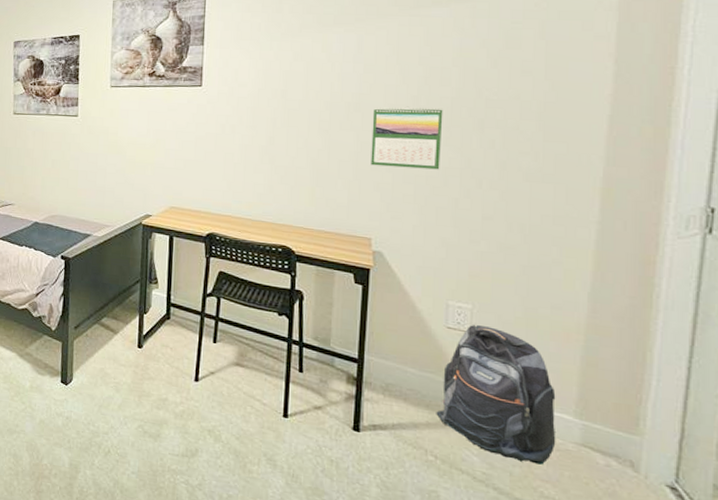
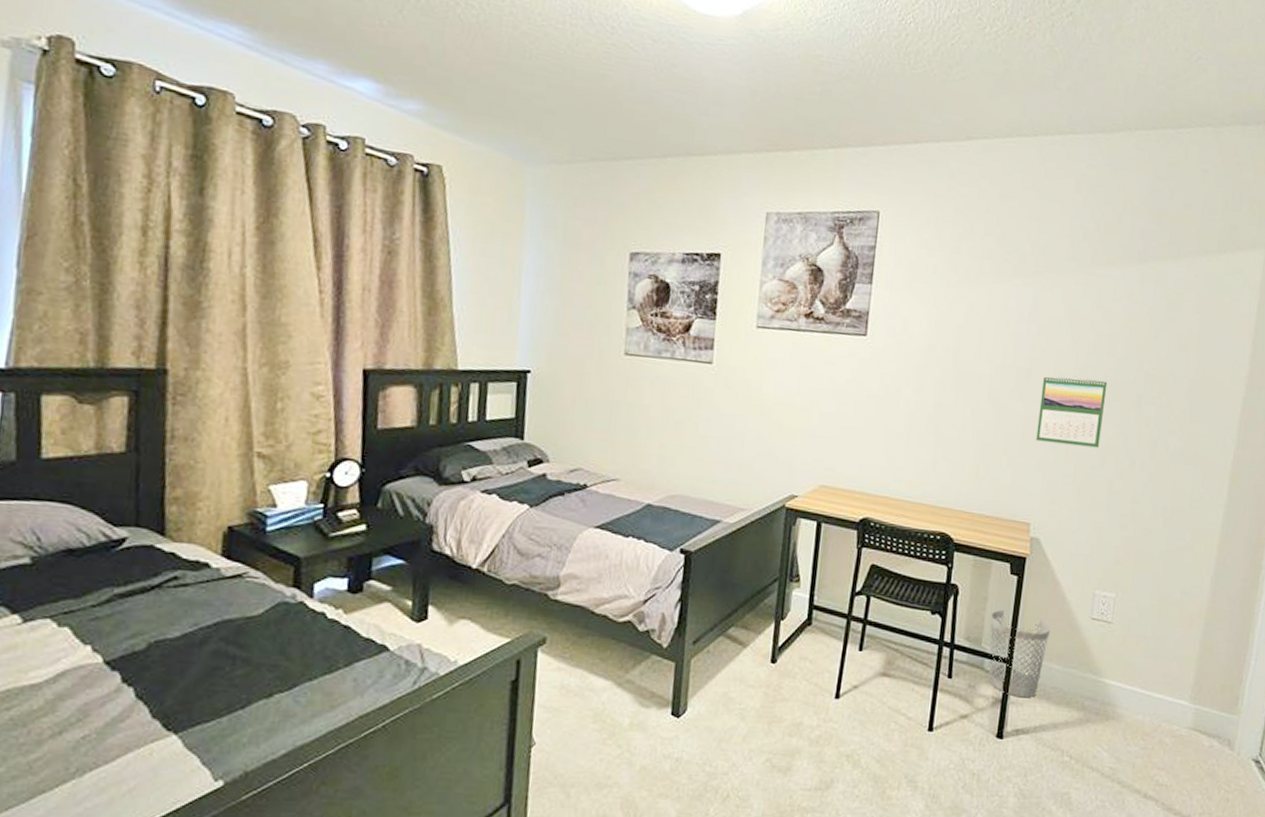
wastebasket: none [337,314,402,397] -> present [988,609,1051,698]
backpack: present [436,324,556,465] -> none [1074,613,1177,753]

